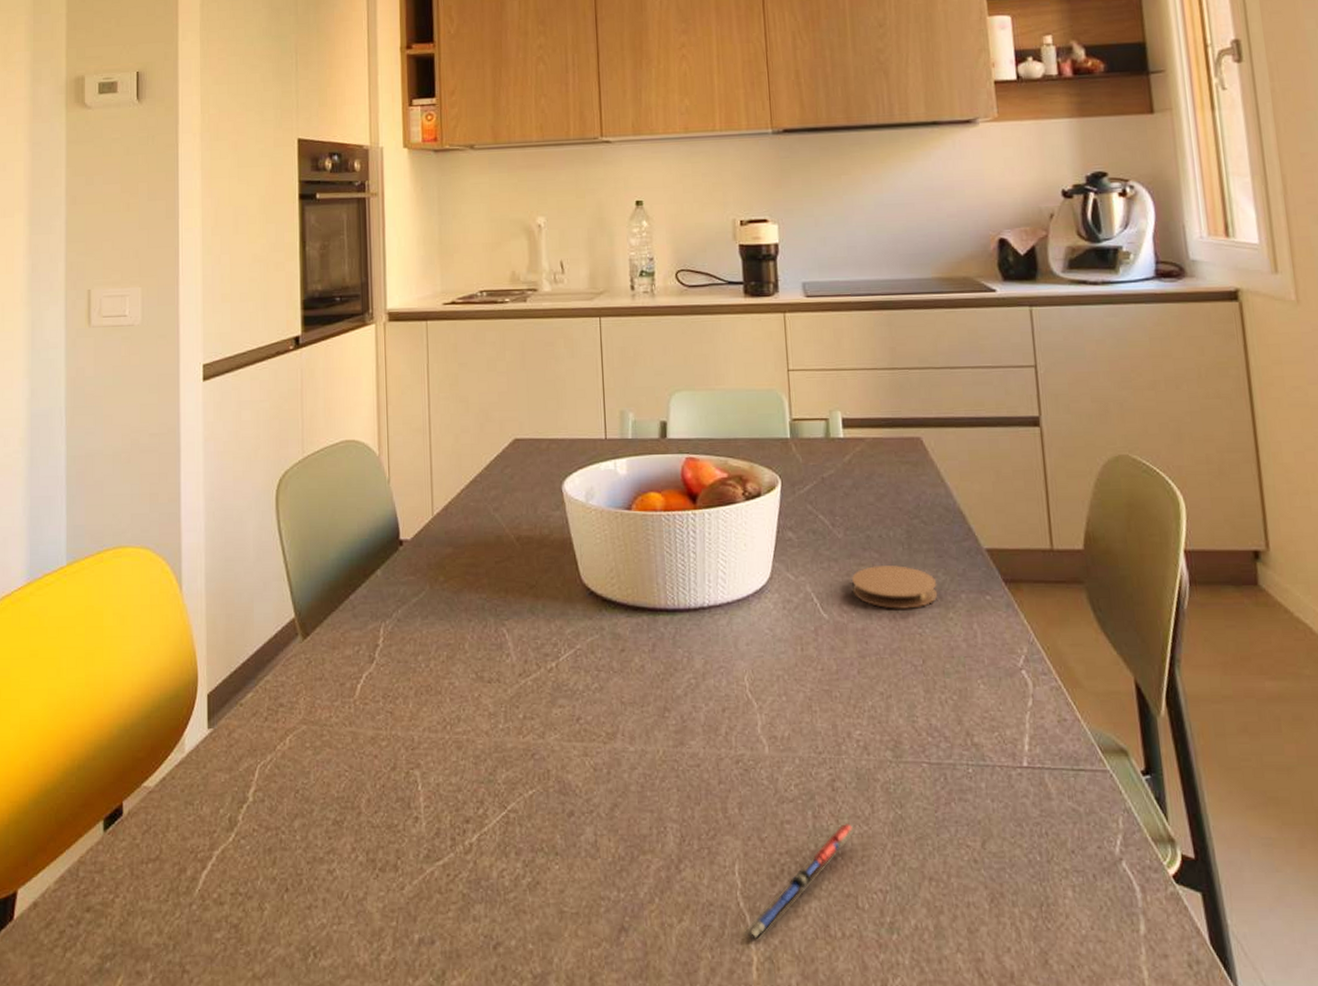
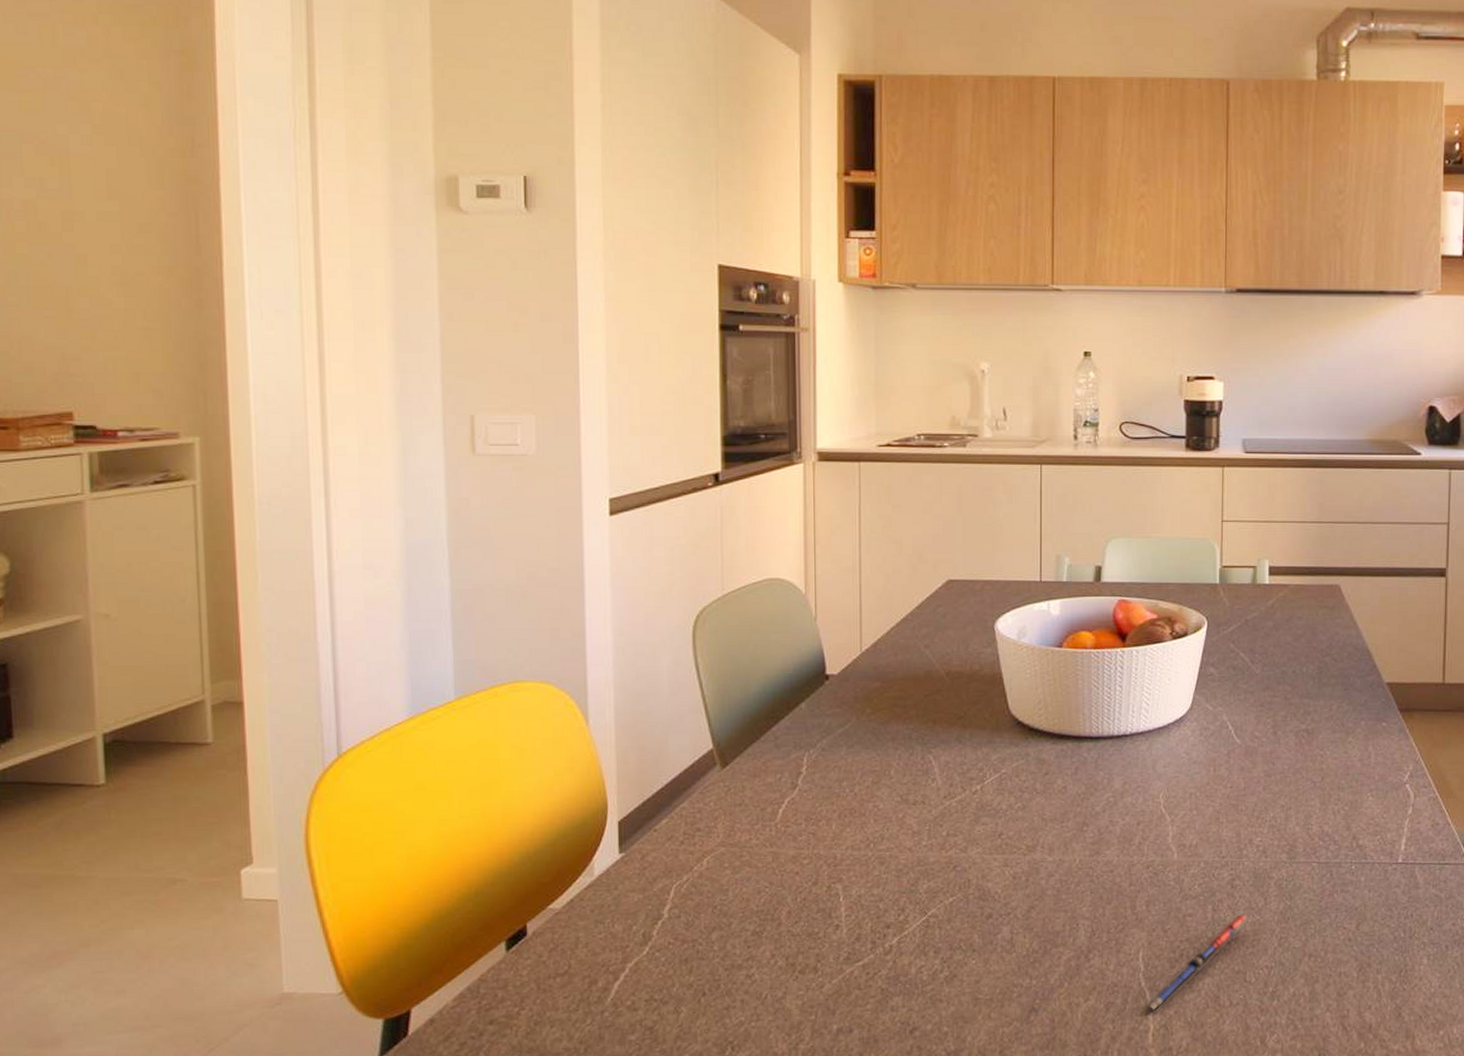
coaster: present [851,565,938,609] -> none [1264,697,1341,735]

